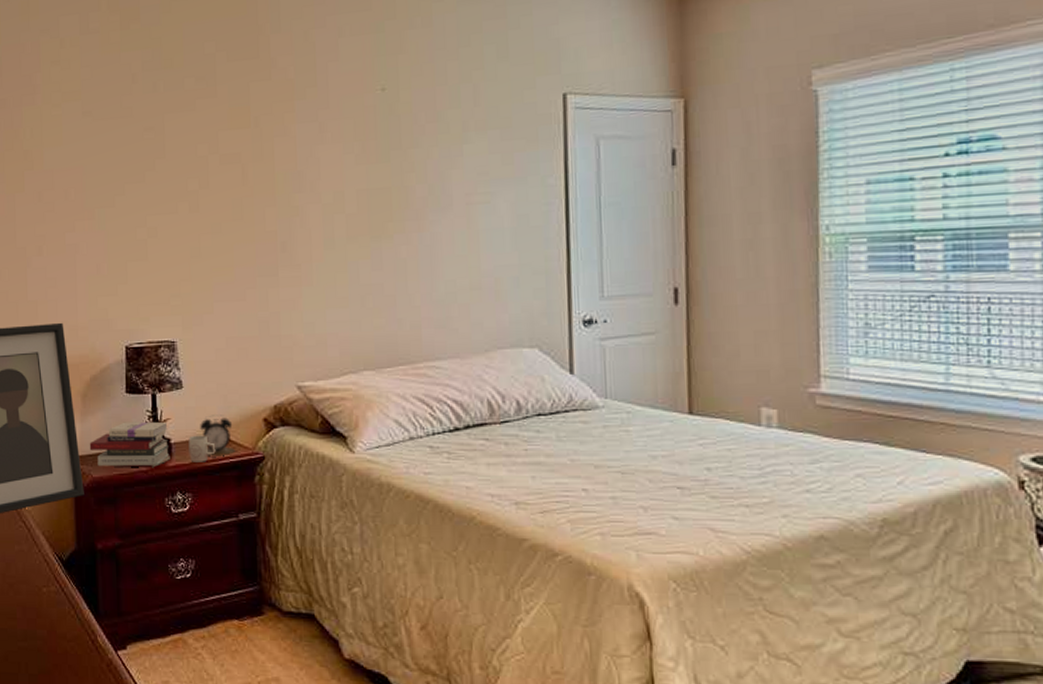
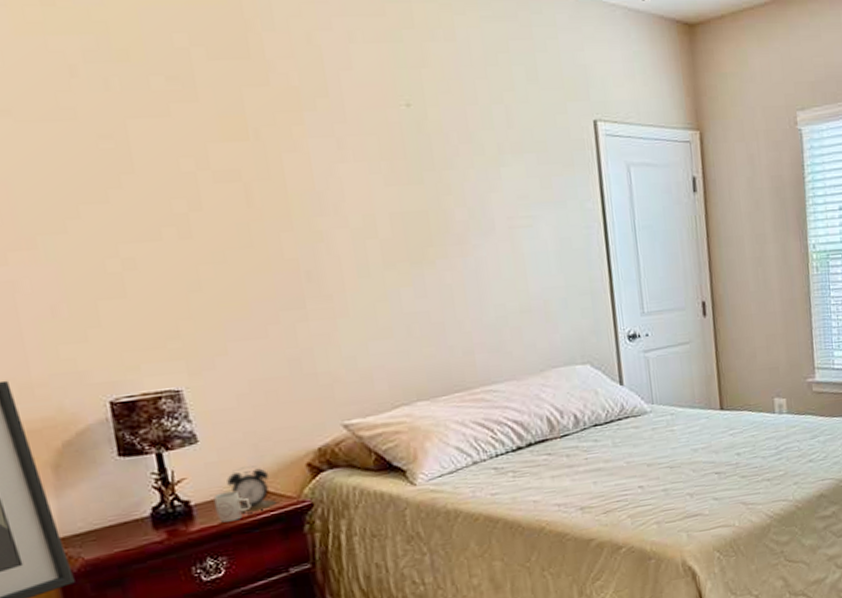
books: present [89,421,170,468] -> none [73,483,192,547]

